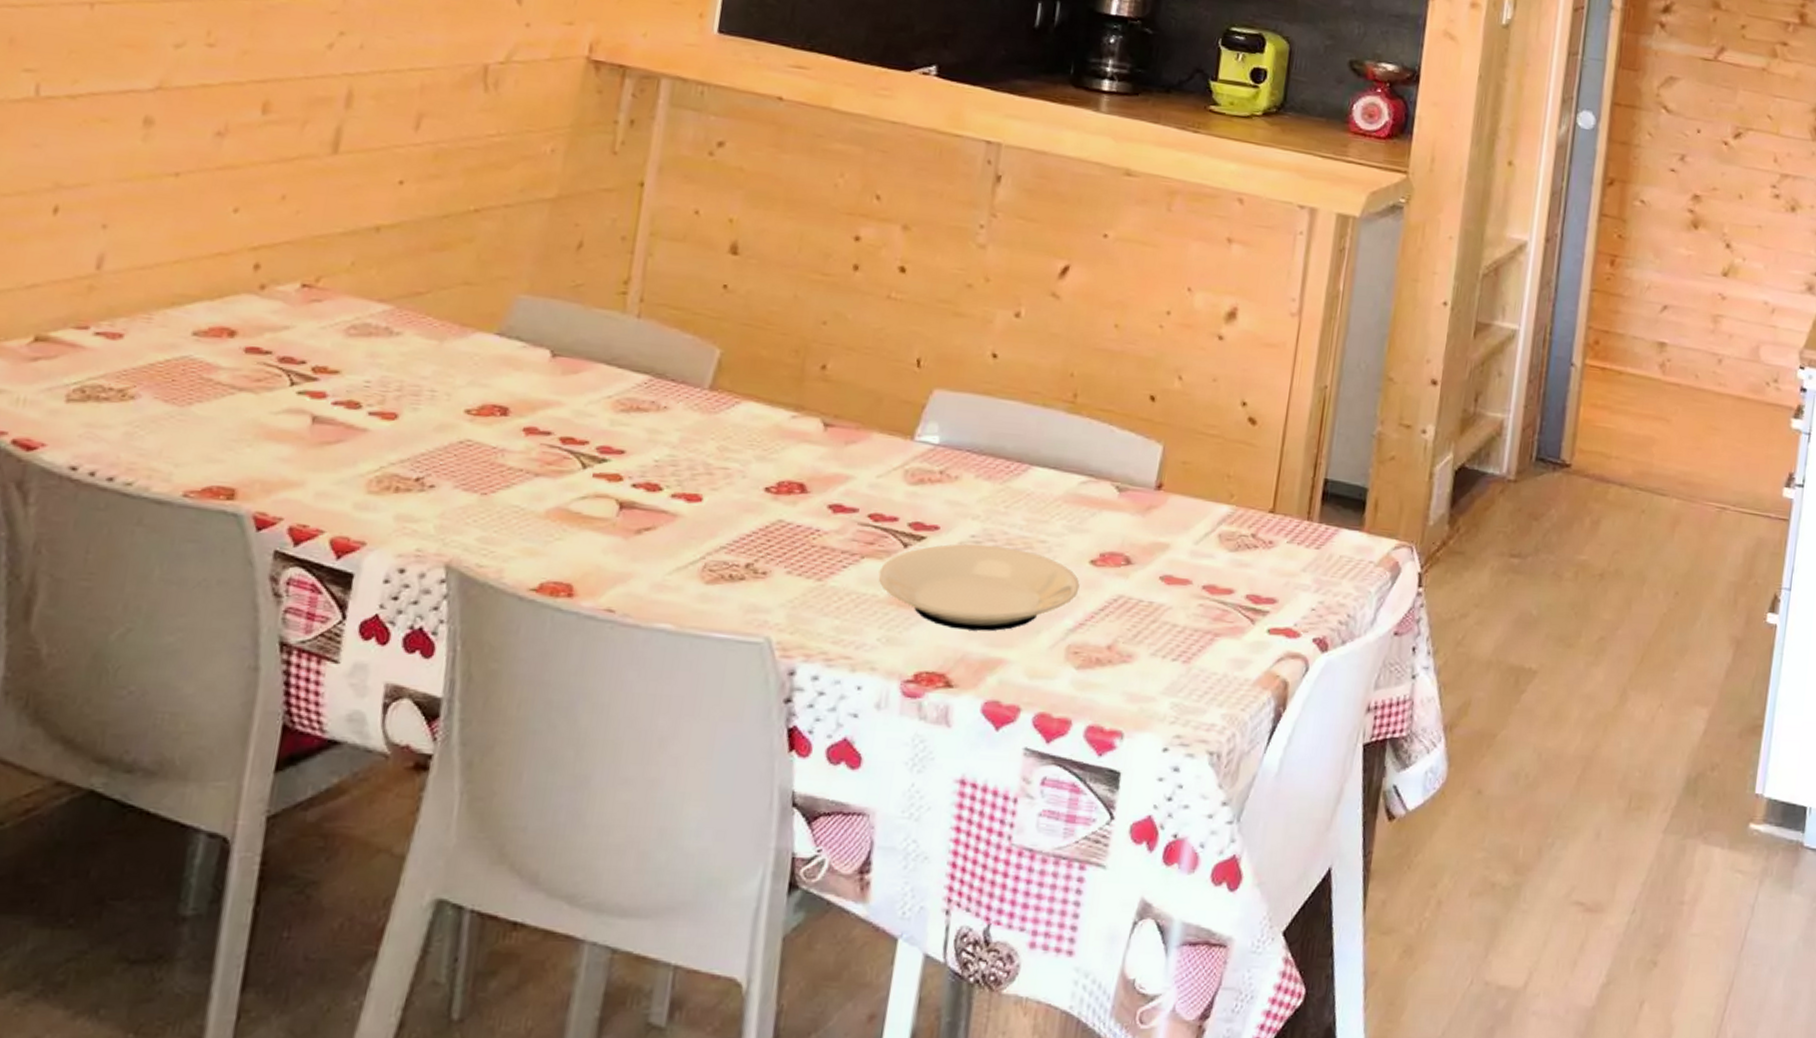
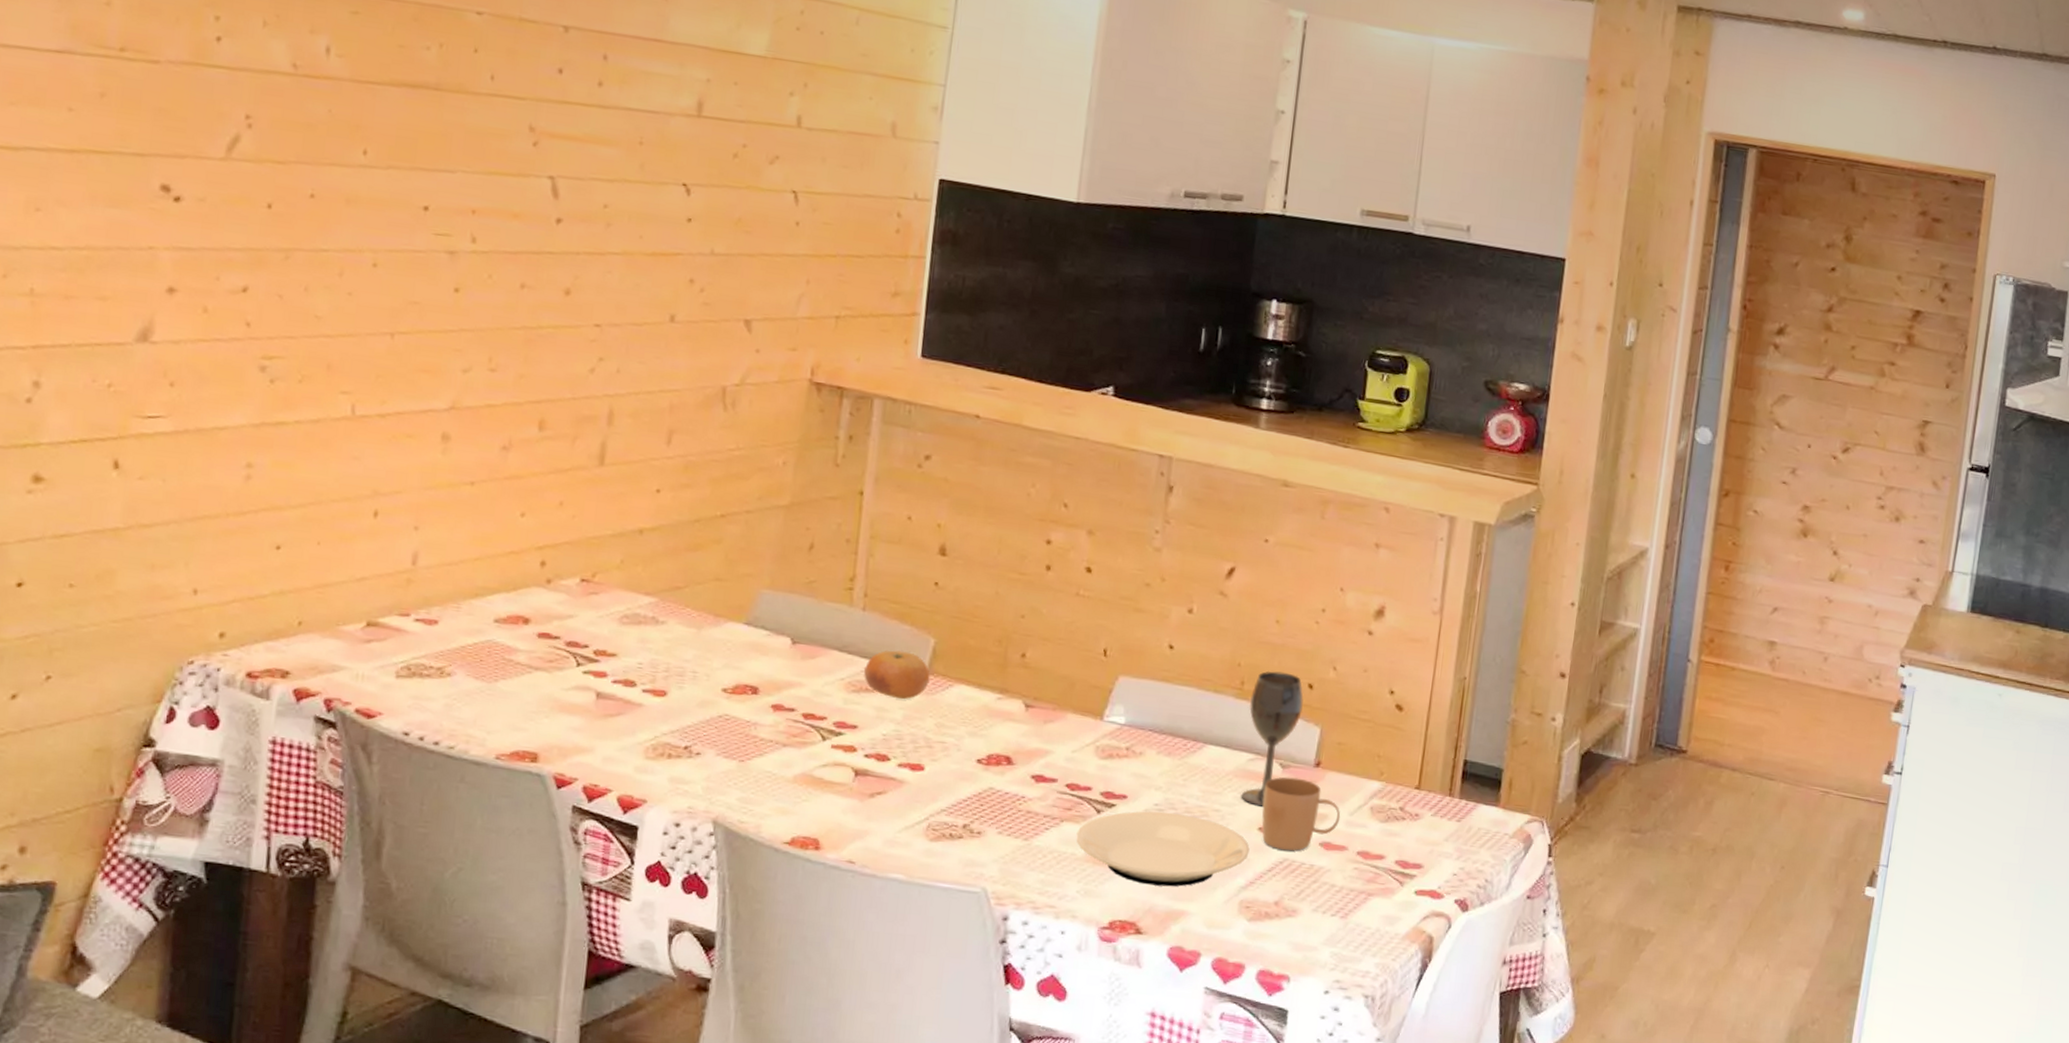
fruit: none [635,363,714,419] -> present [864,650,930,699]
wine glass: none [1071,381,1145,536] -> present [1241,671,1304,806]
mug: none [1094,501,1185,587] -> present [1261,777,1341,851]

